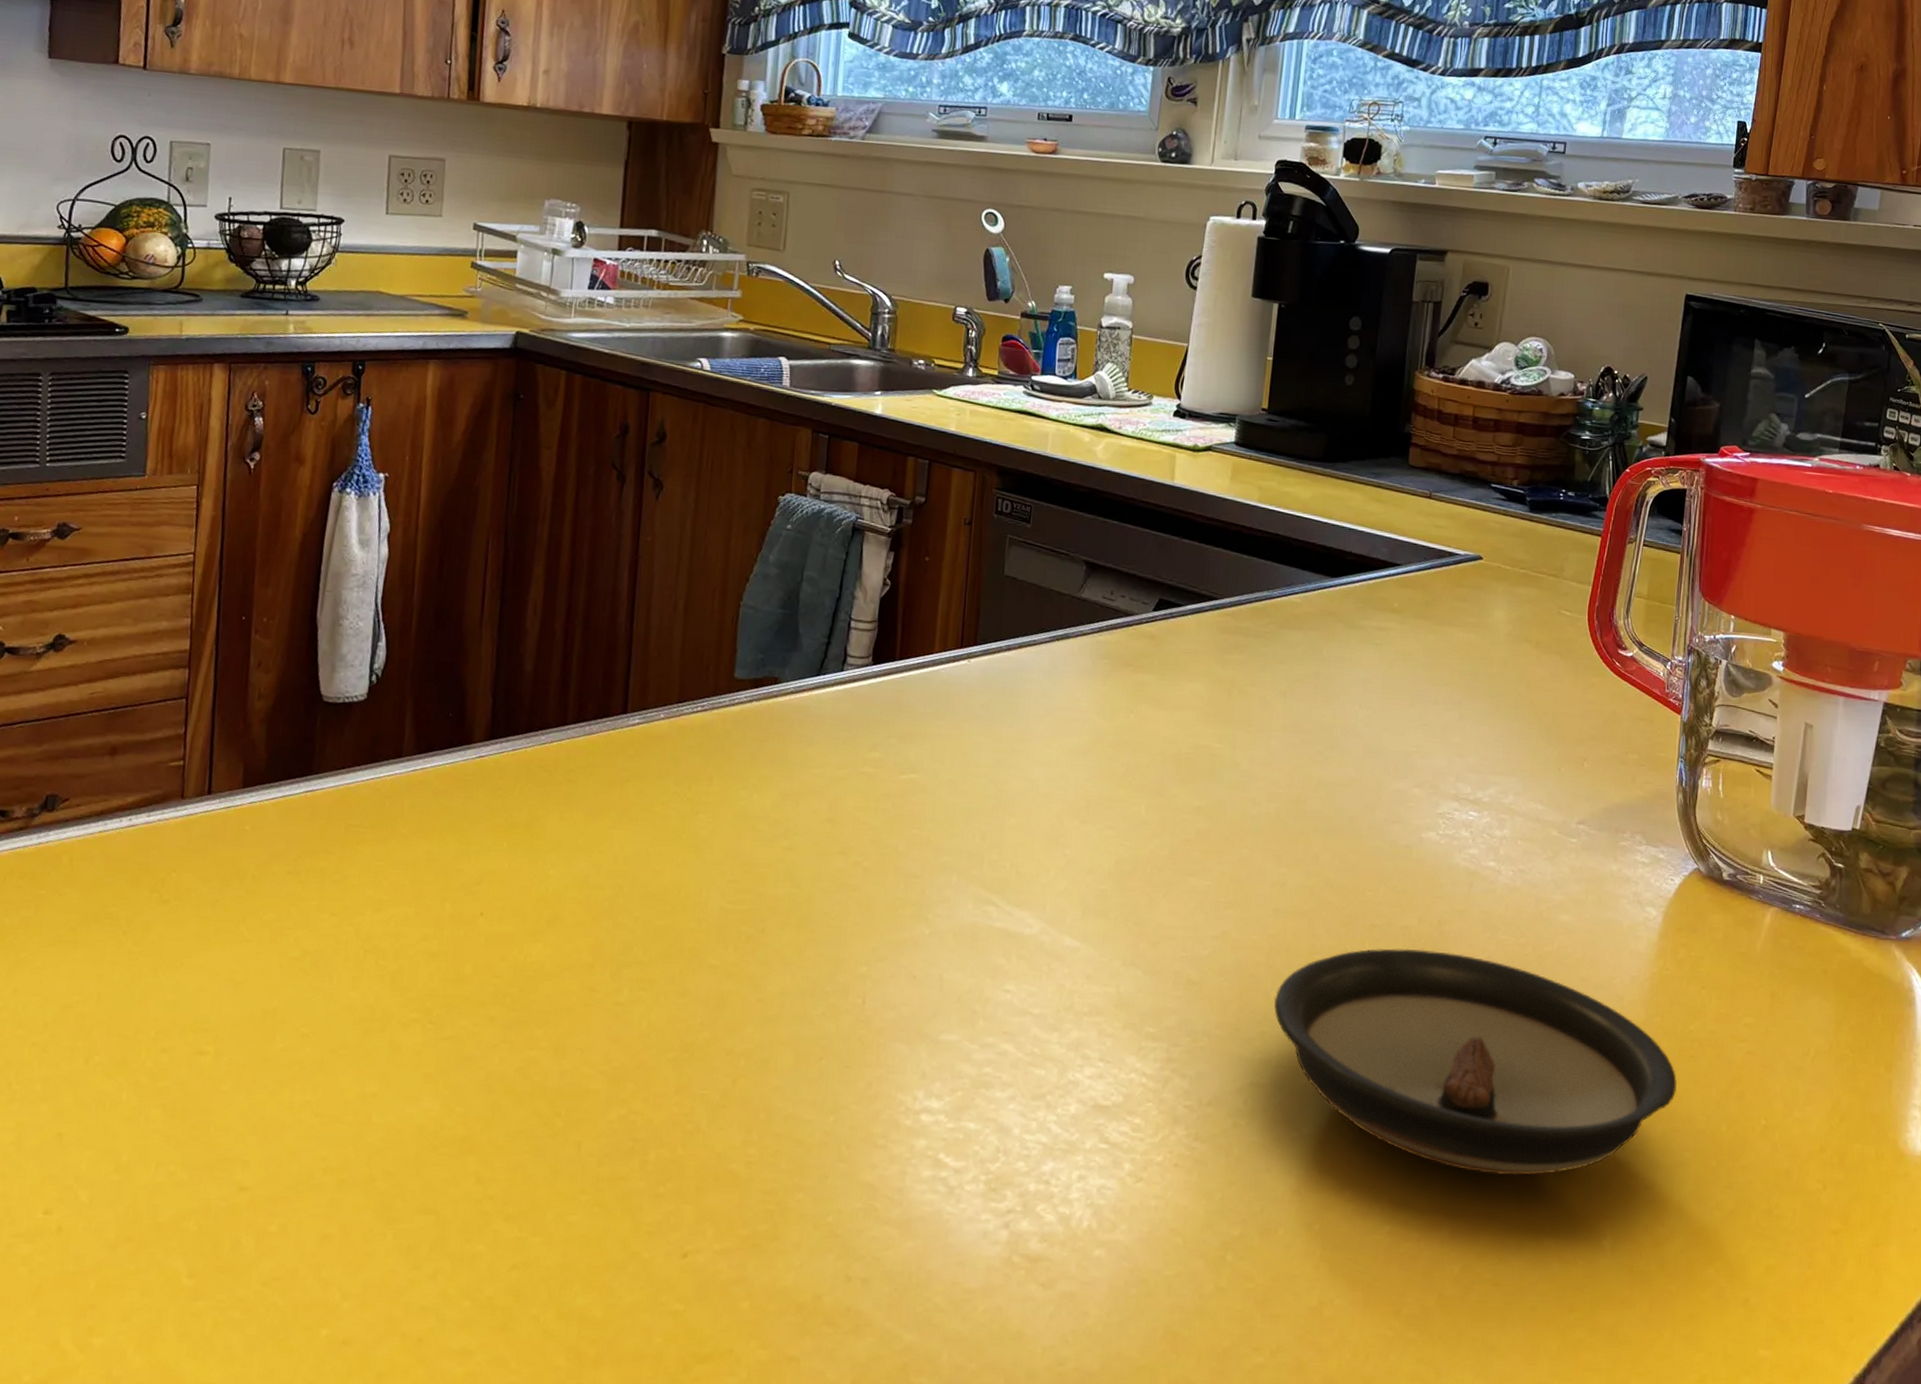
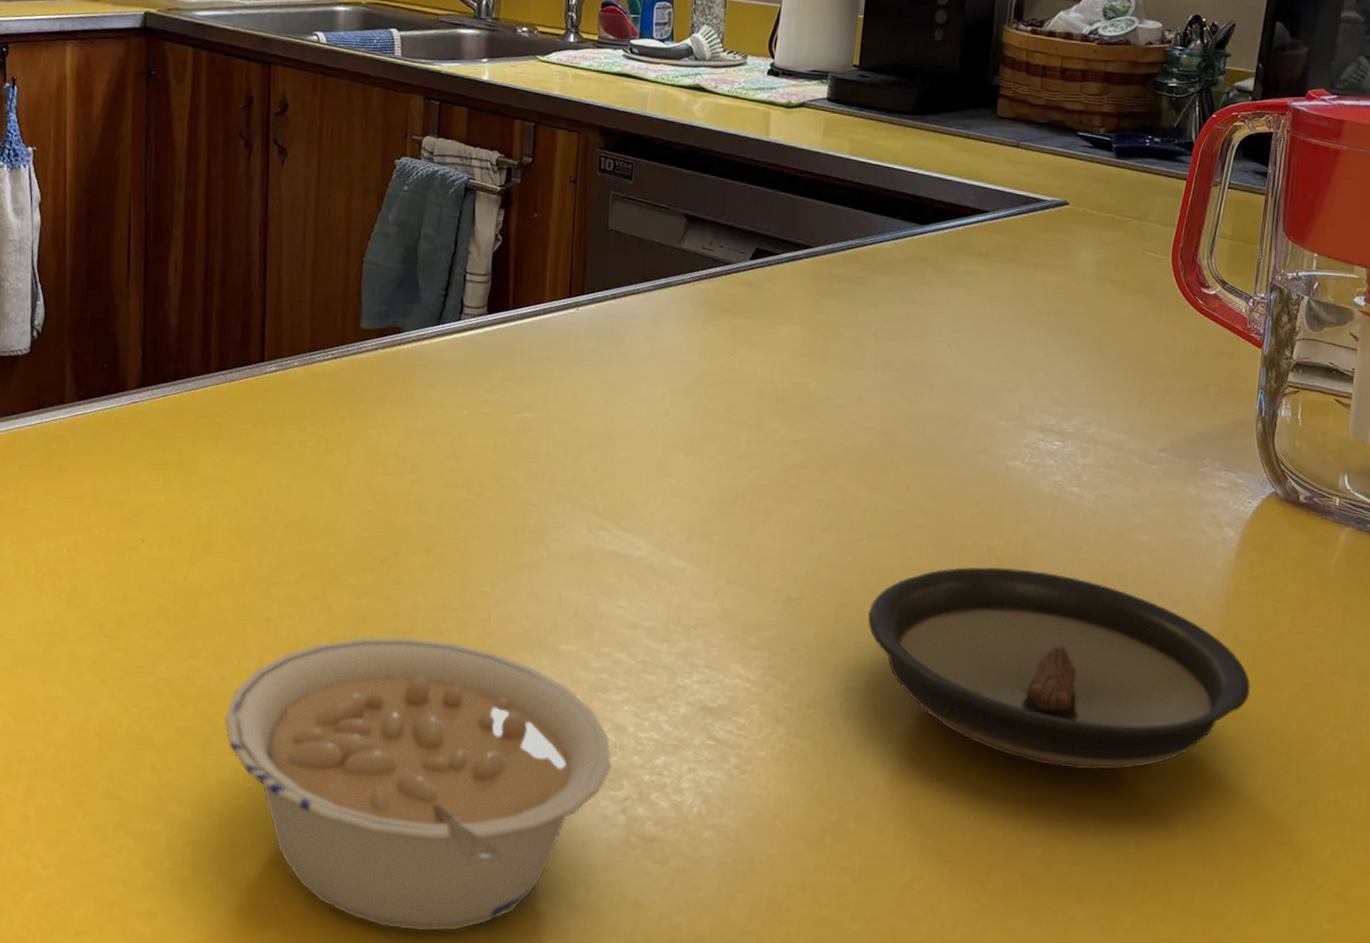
legume: none [562,1024,995,1370] -> present [224,637,612,932]

